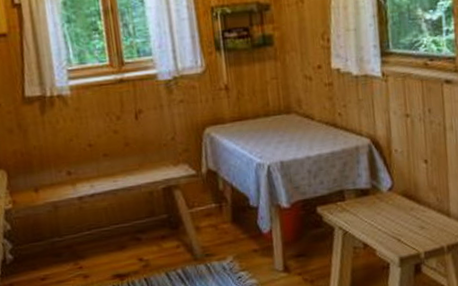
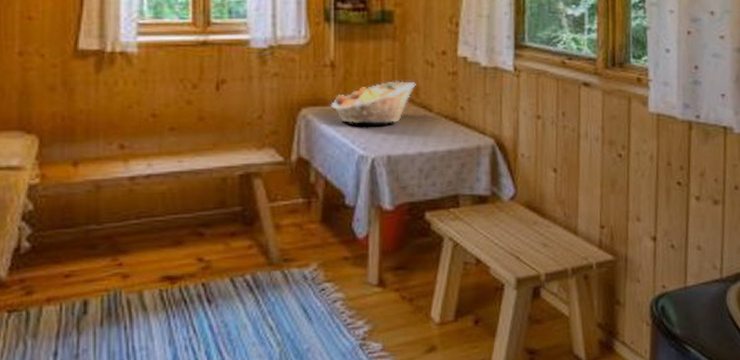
fruit basket: none [228,95,298,137] -> present [330,81,416,124]

